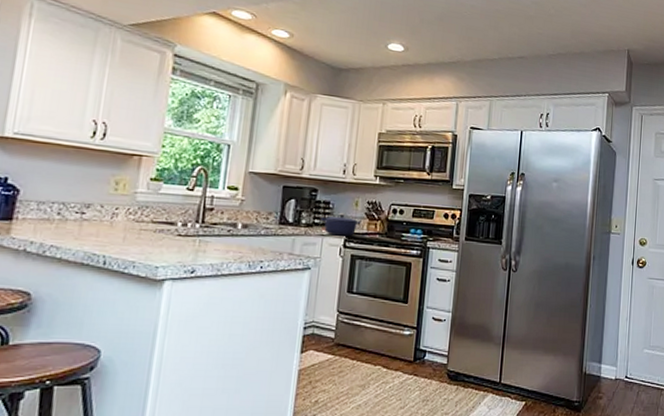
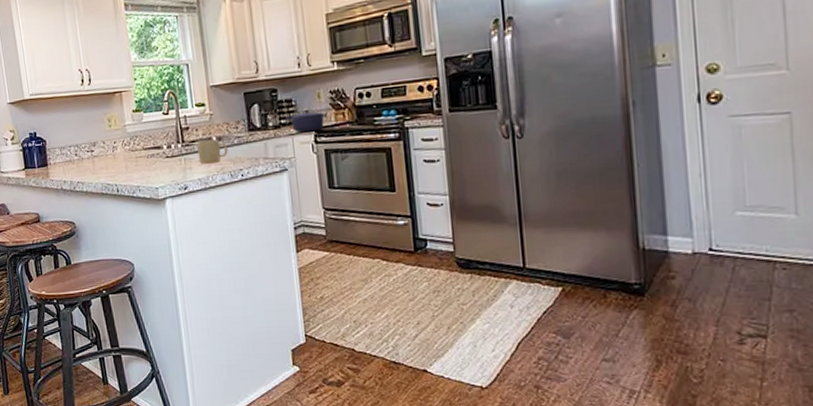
mug: none [216,224,252,252] -> present [197,139,228,165]

